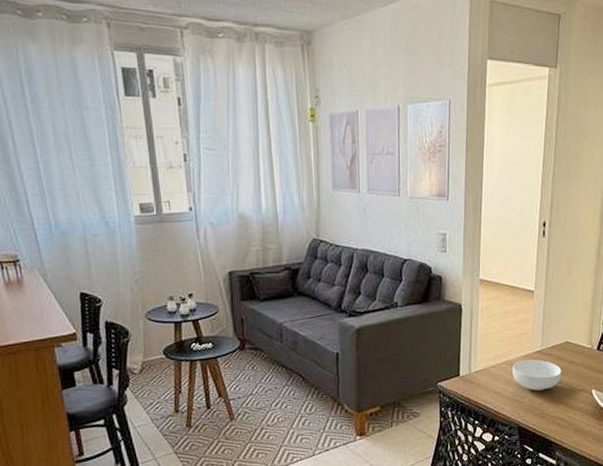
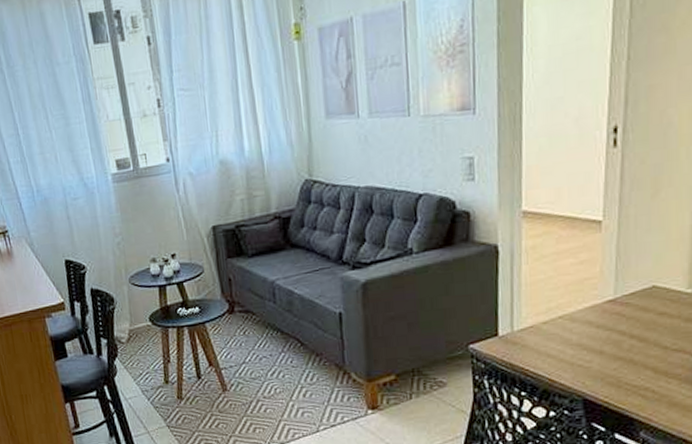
cereal bowl: present [512,359,562,391] -> none [572,311,647,352]

